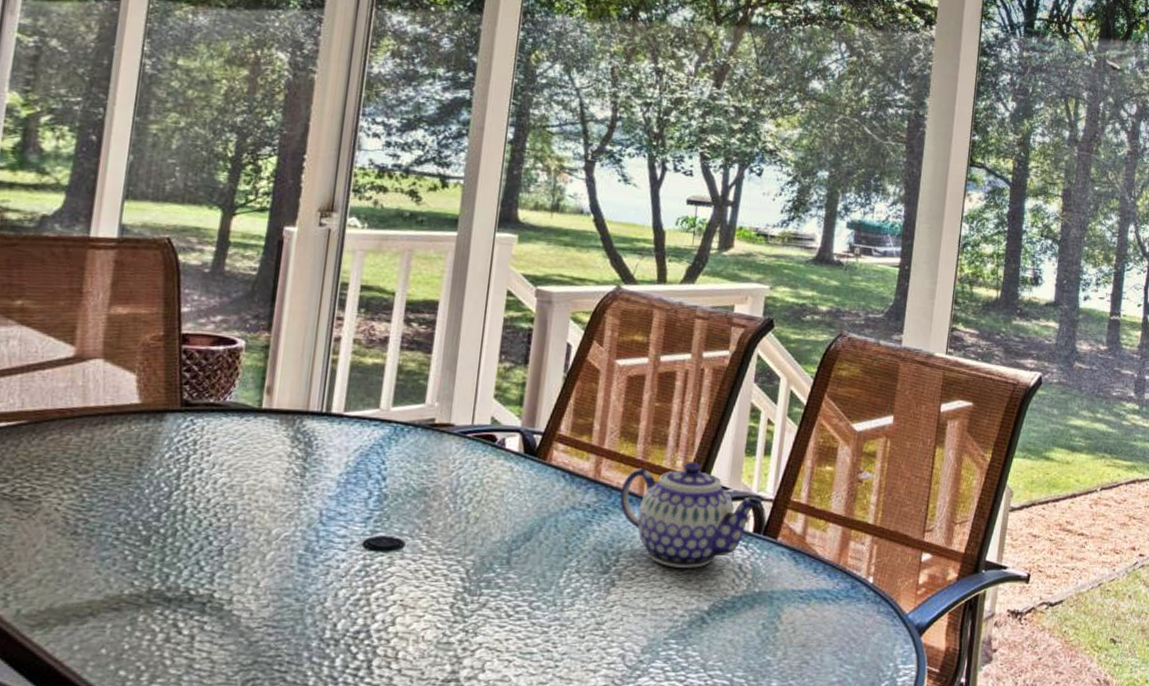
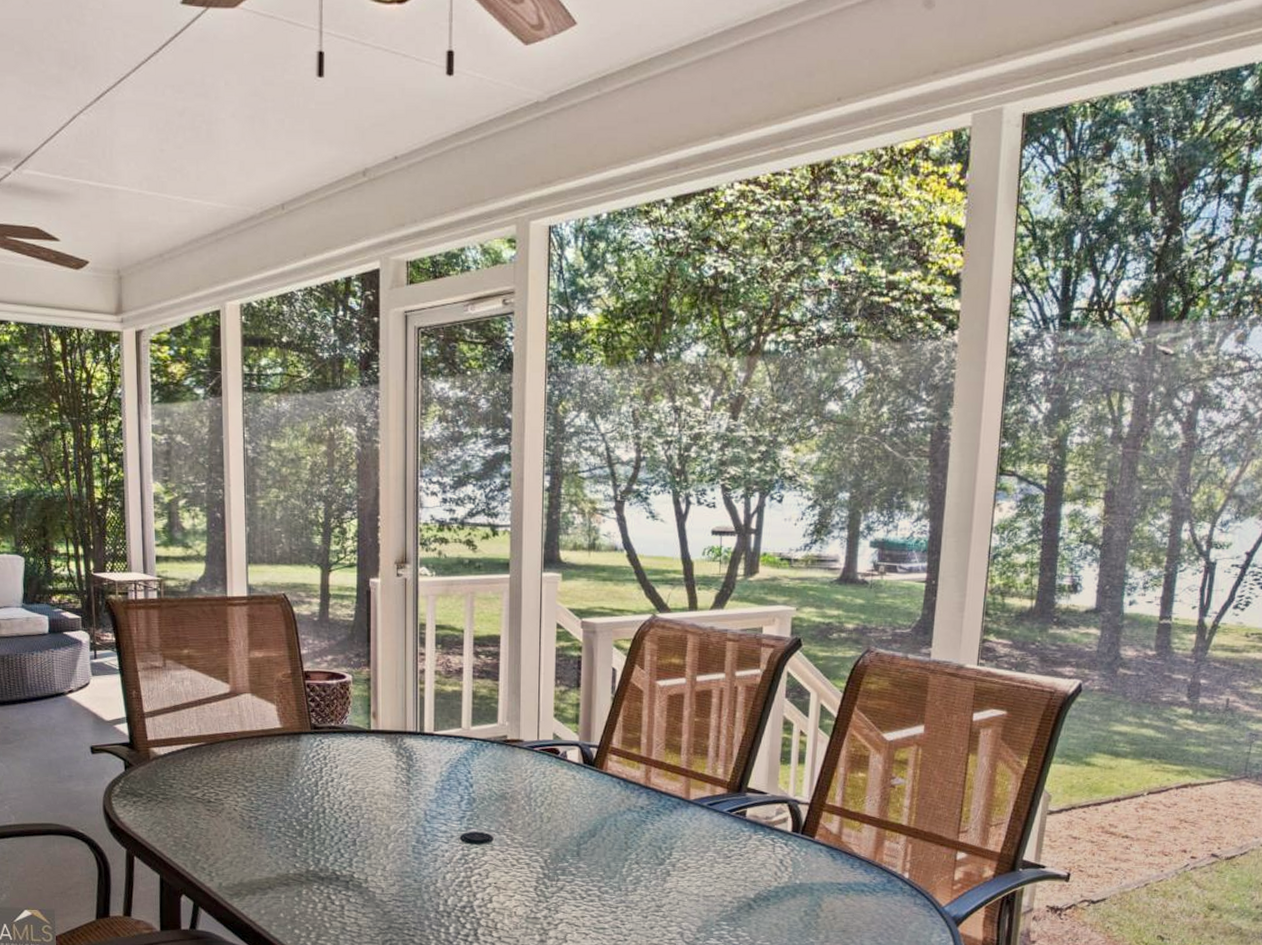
teapot: present [619,462,760,568] -> none [669,770,797,862]

